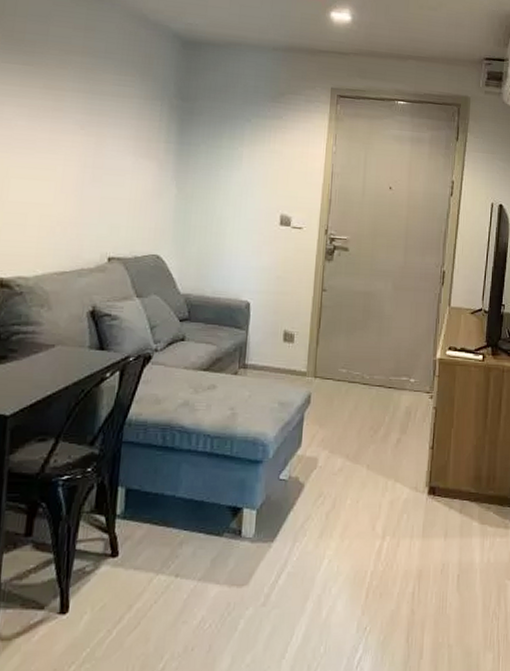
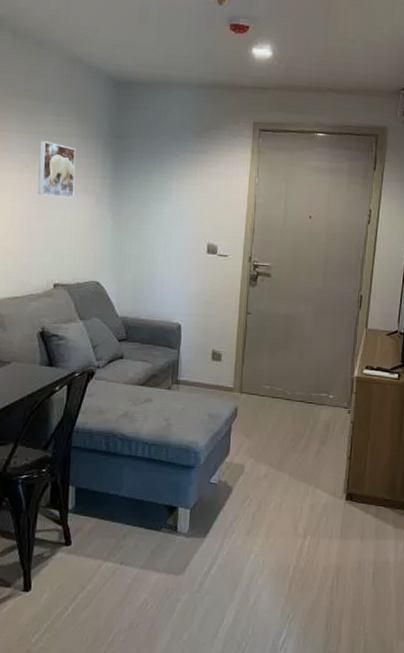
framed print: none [93,101,138,164] -> present [37,141,76,199]

